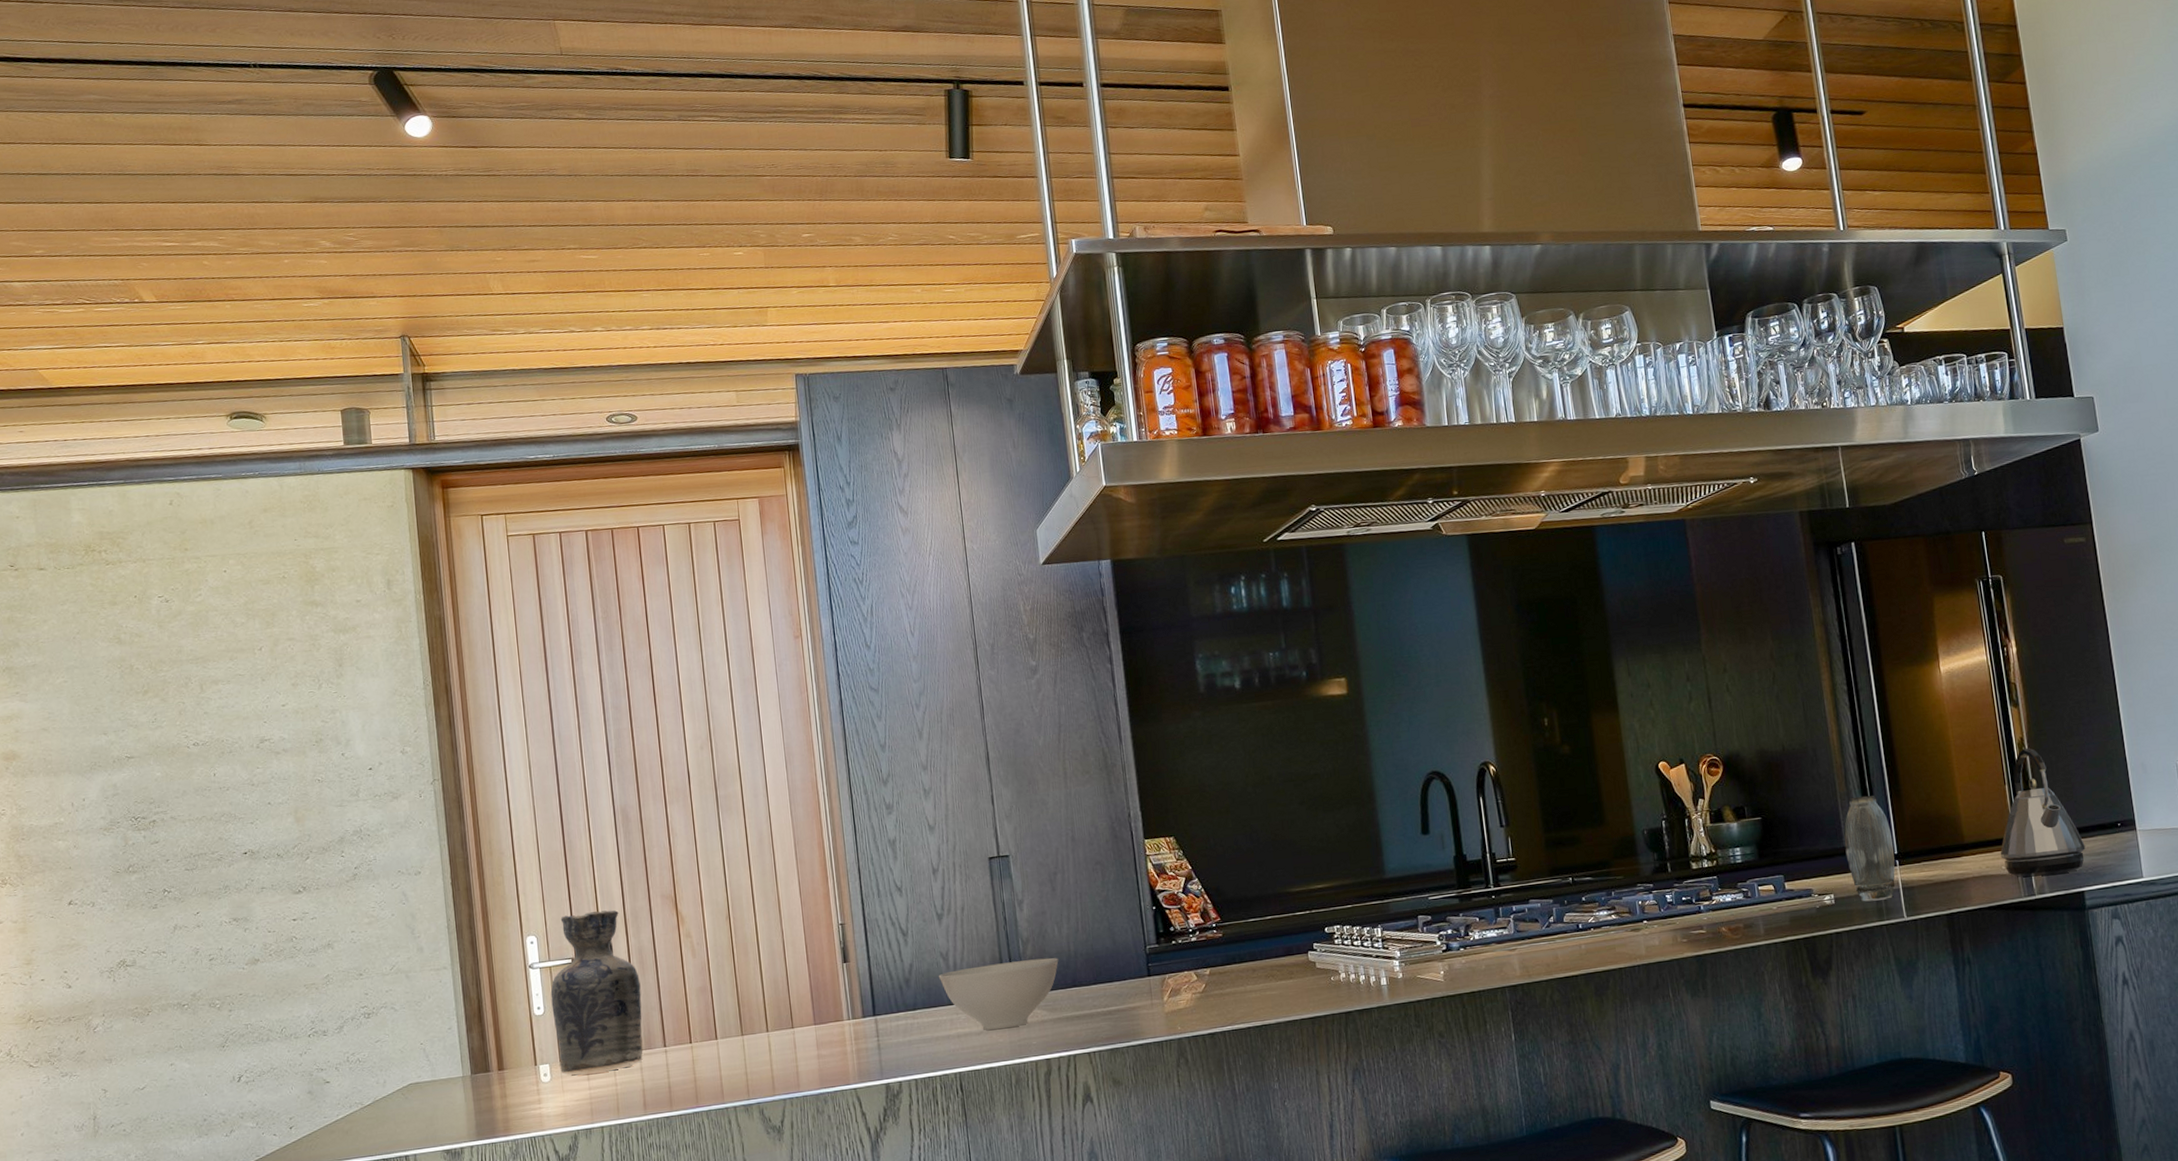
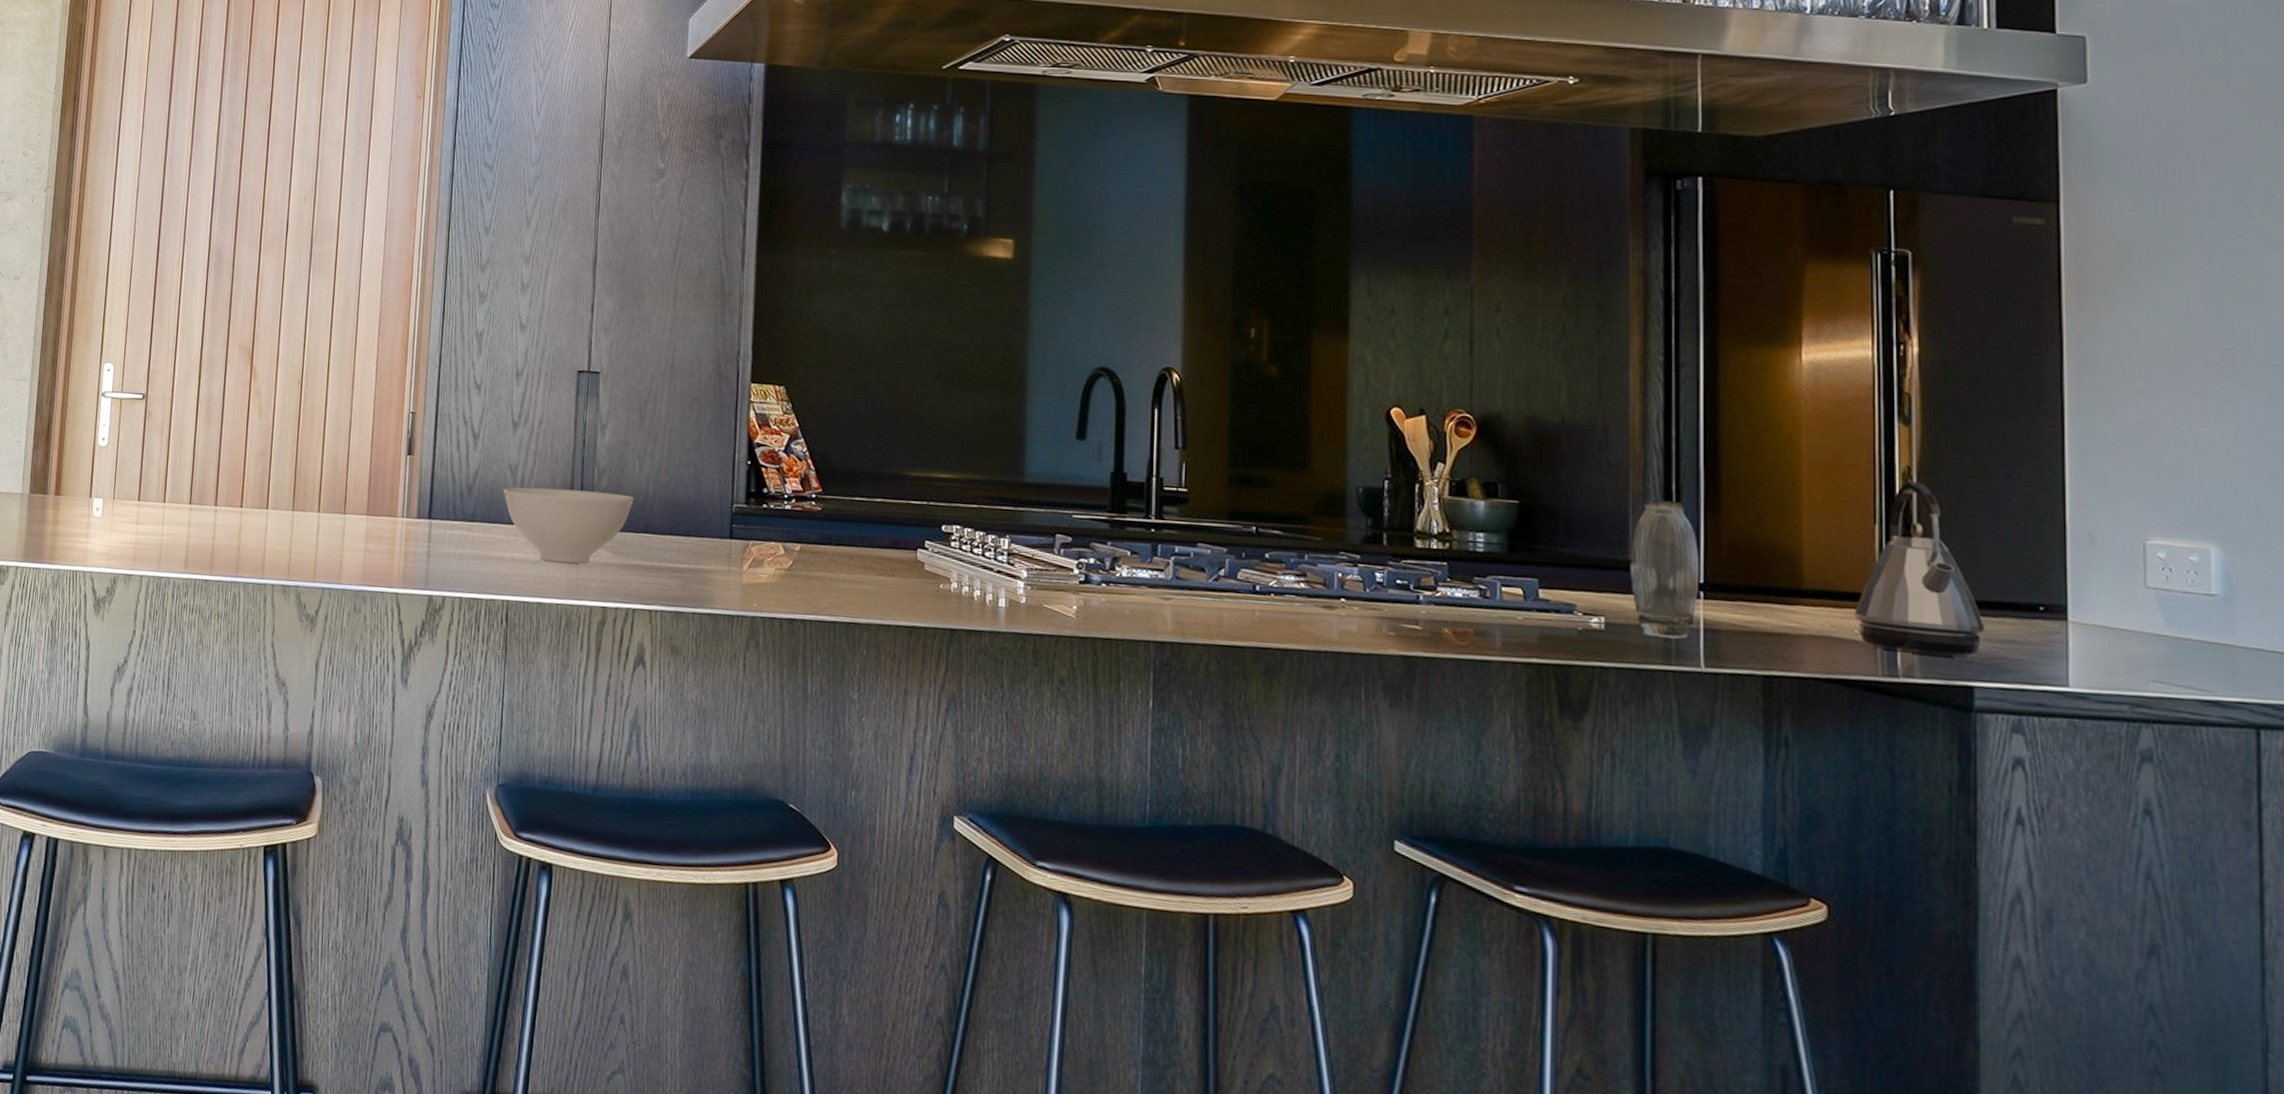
ceramic jug: present [550,910,643,1076] -> none [112,348,204,520]

